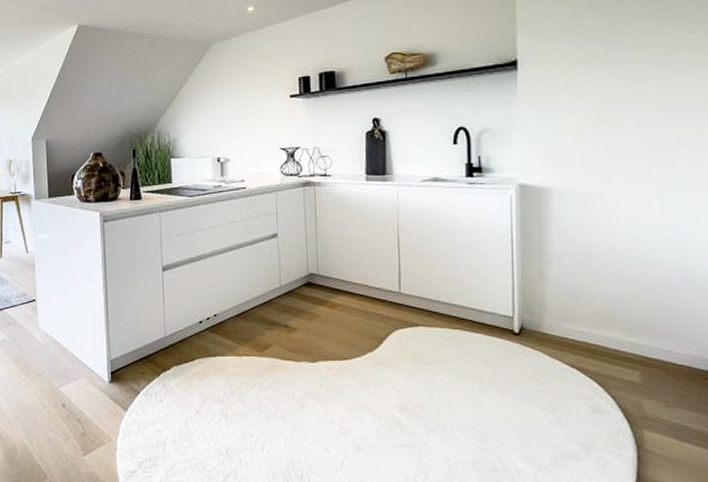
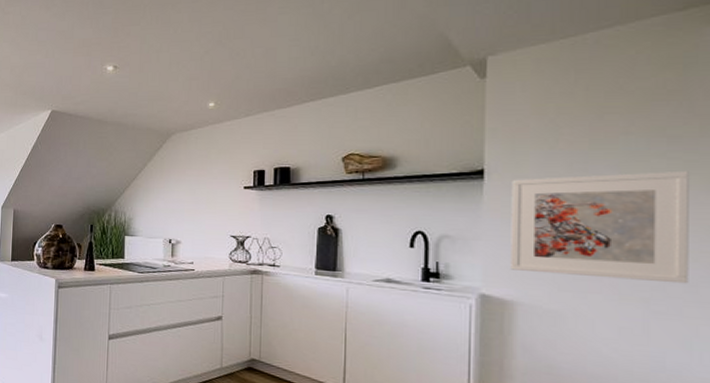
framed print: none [542,48,695,158] -> present [510,170,689,284]

